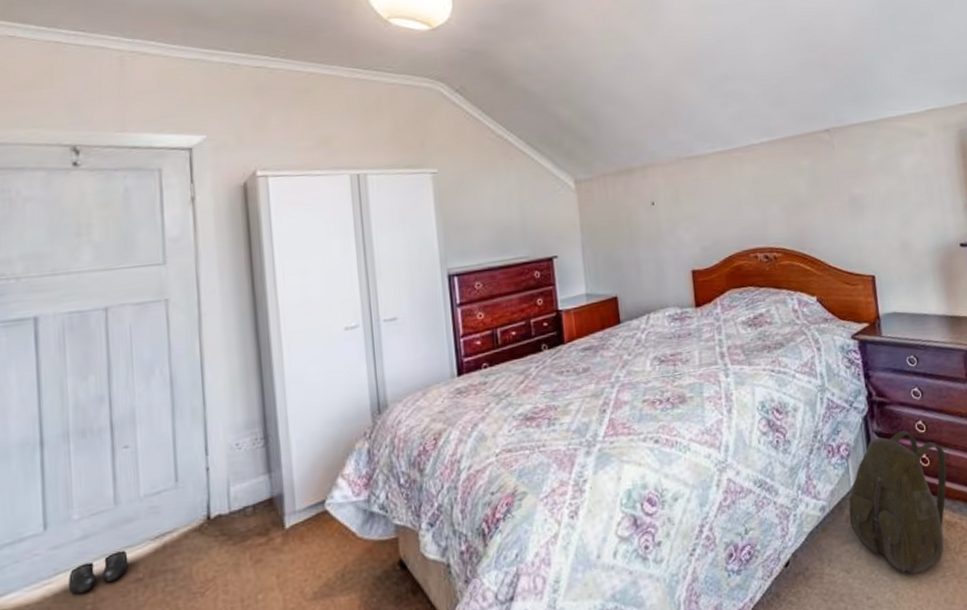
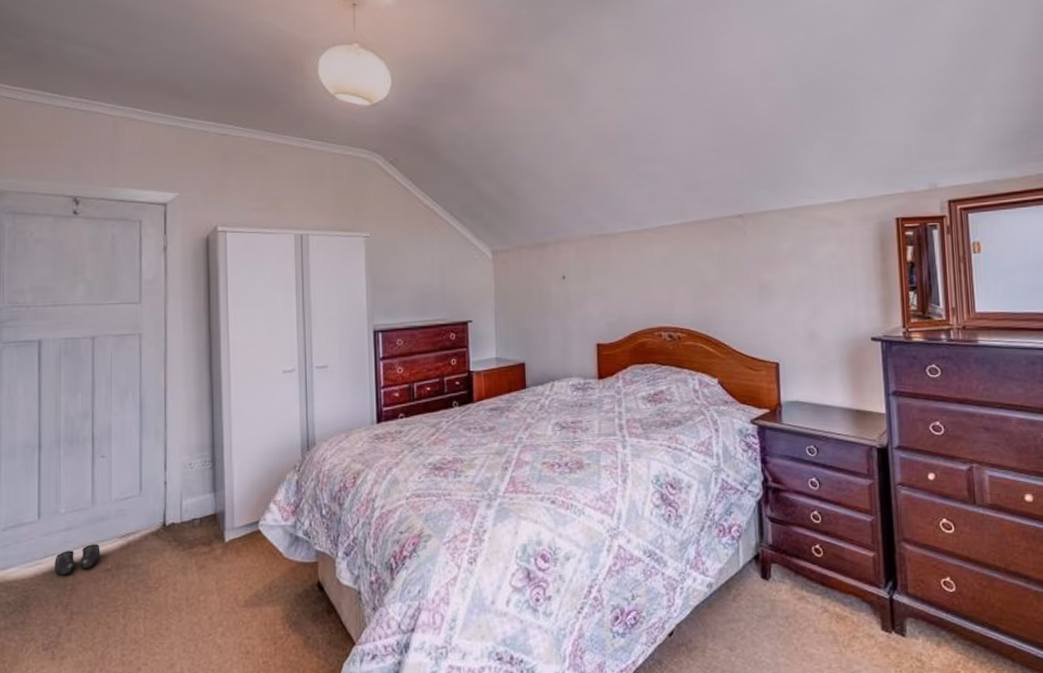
backpack: present [848,431,947,575] -> none [736,519,841,661]

